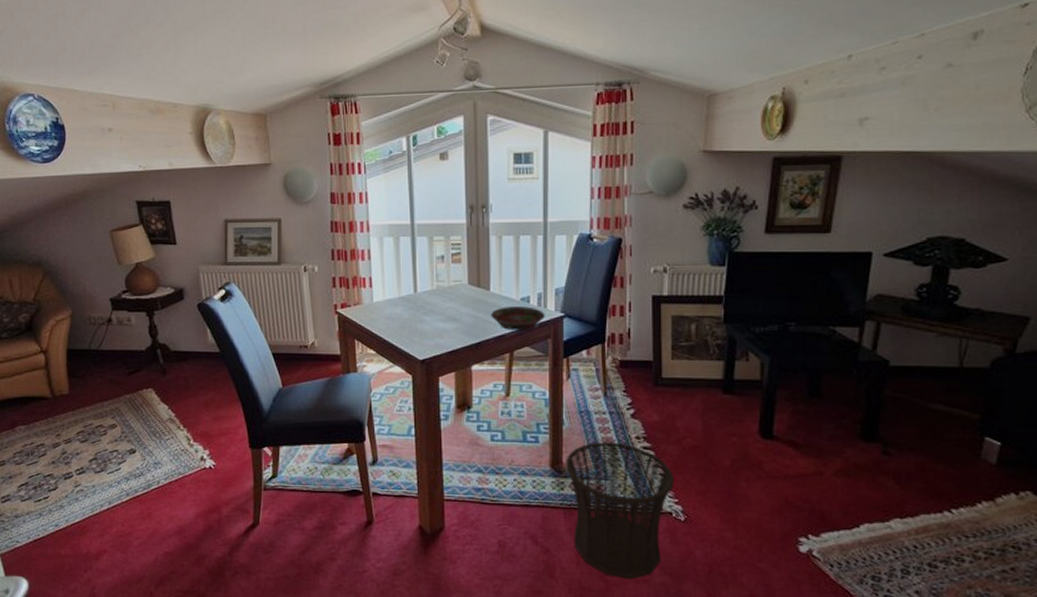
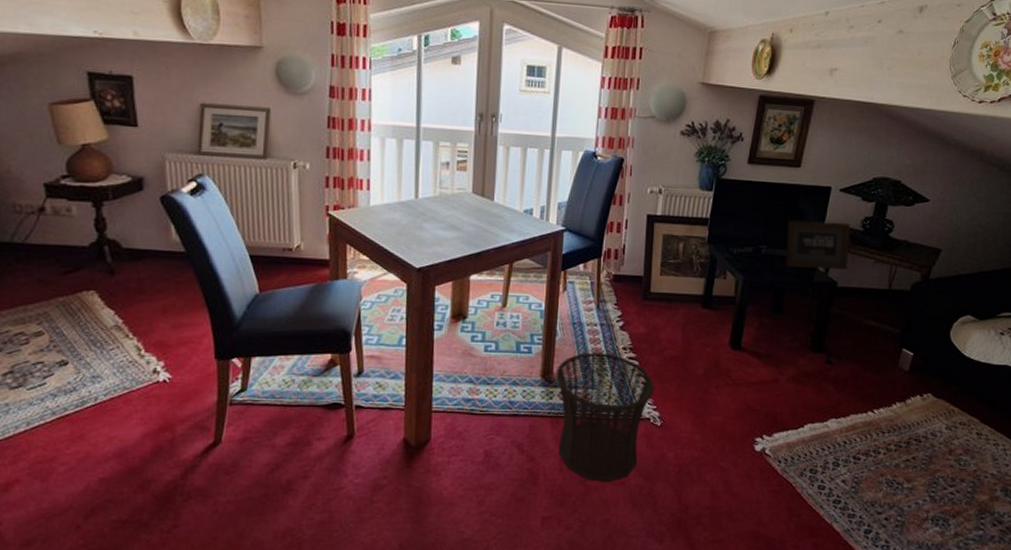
bowl: present [490,306,545,331] -> none [493,217,547,243]
picture frame: none [819,292,903,346] -> present [785,220,851,270]

